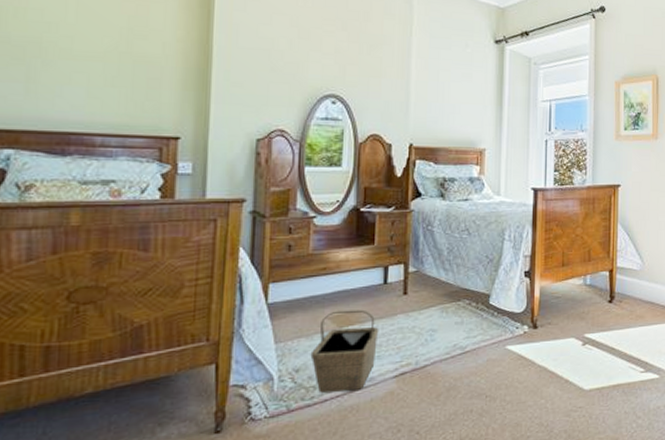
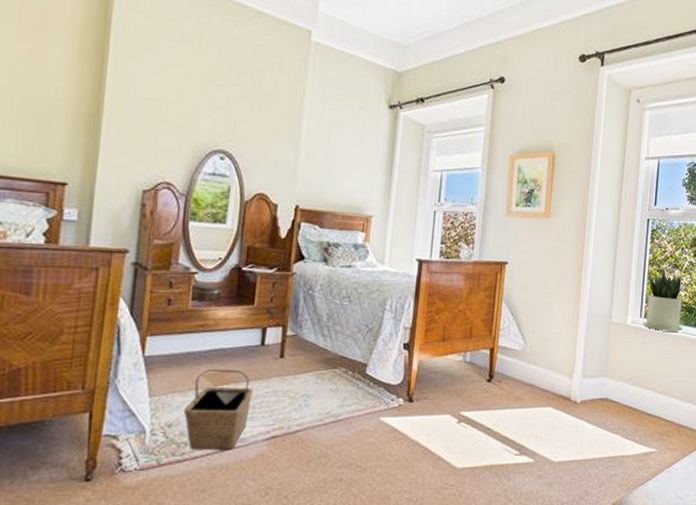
jewelry box: none [309,226,342,249] -> present [190,282,222,307]

